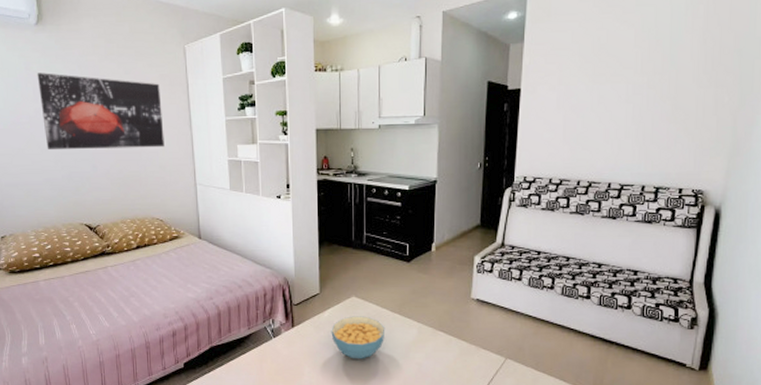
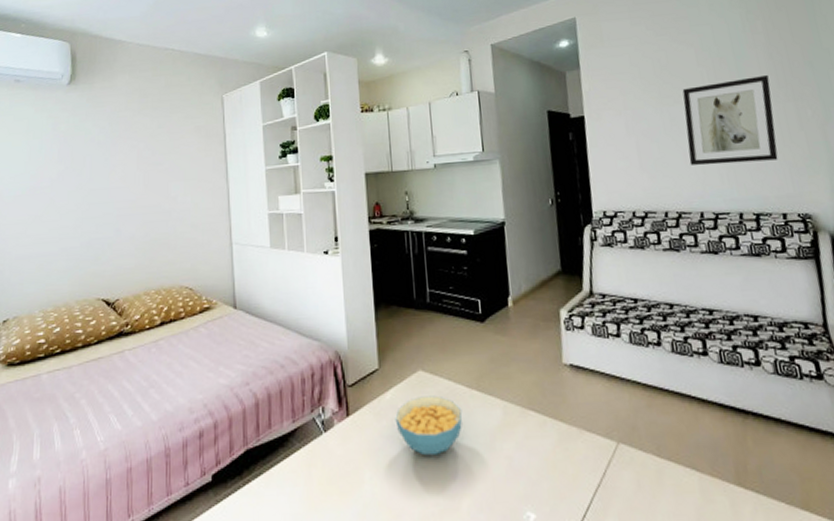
wall art: present [37,73,165,150] -> none [64,132,198,216]
wall art: none [608,59,697,142] -> present [682,74,779,165]

